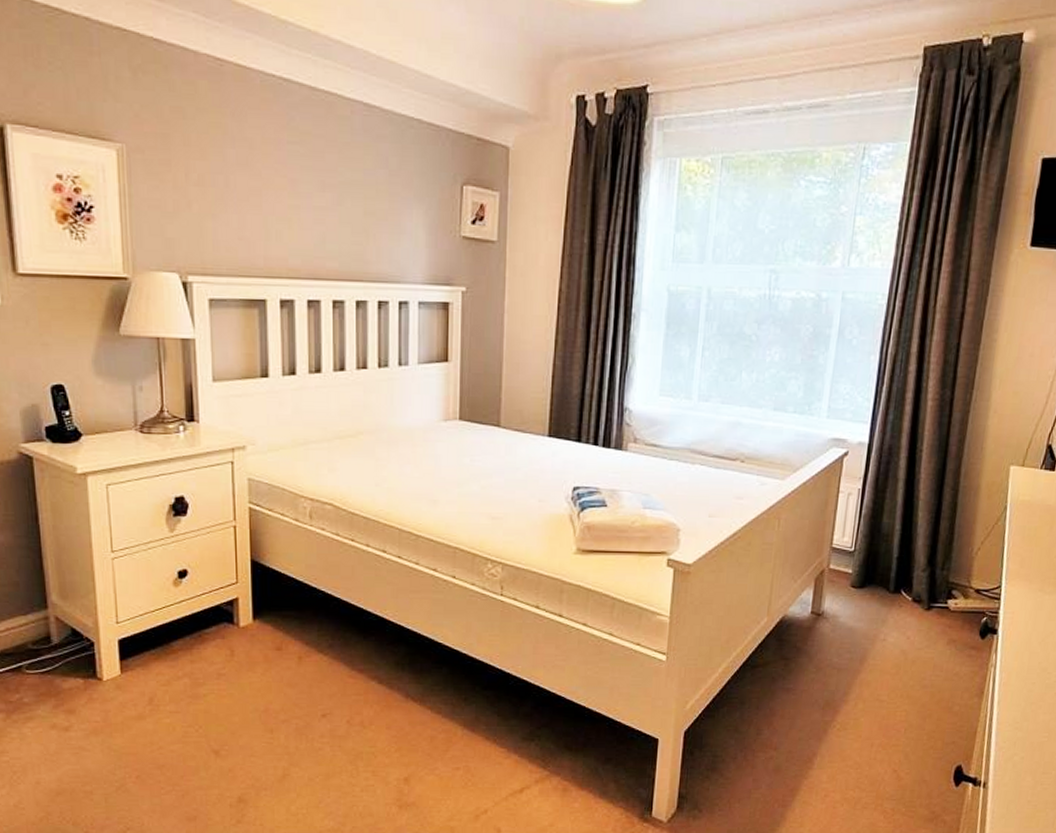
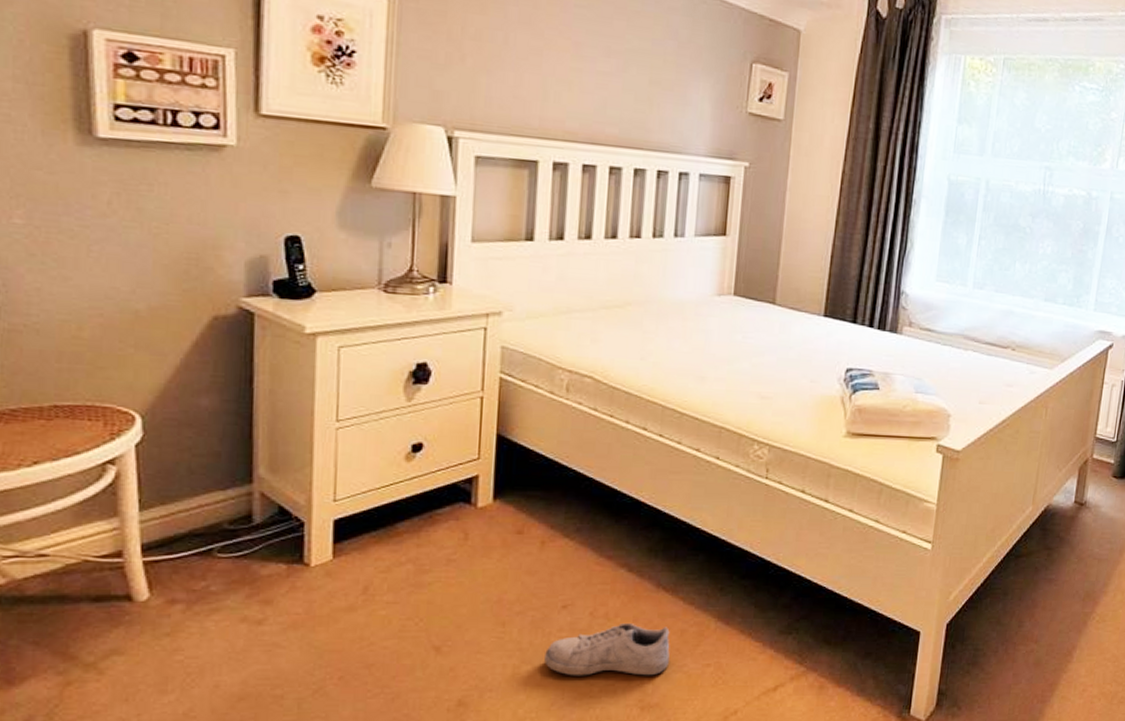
shoe: none [310,731,422,778] -> present [544,624,670,676]

